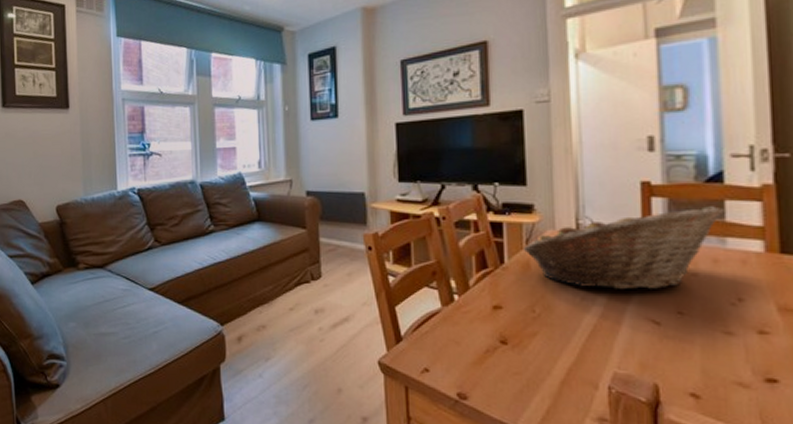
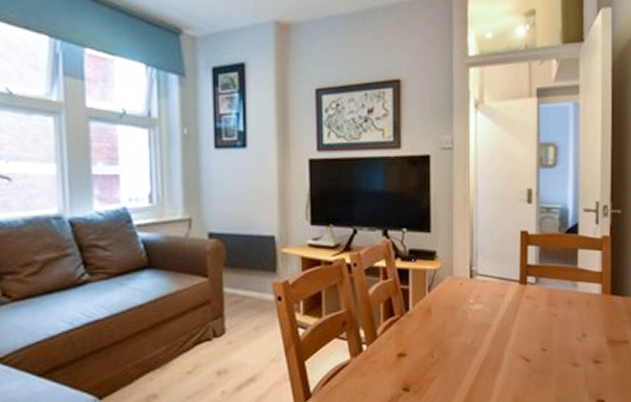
fruit basket: present [523,206,725,290] -> none [425,254,578,332]

